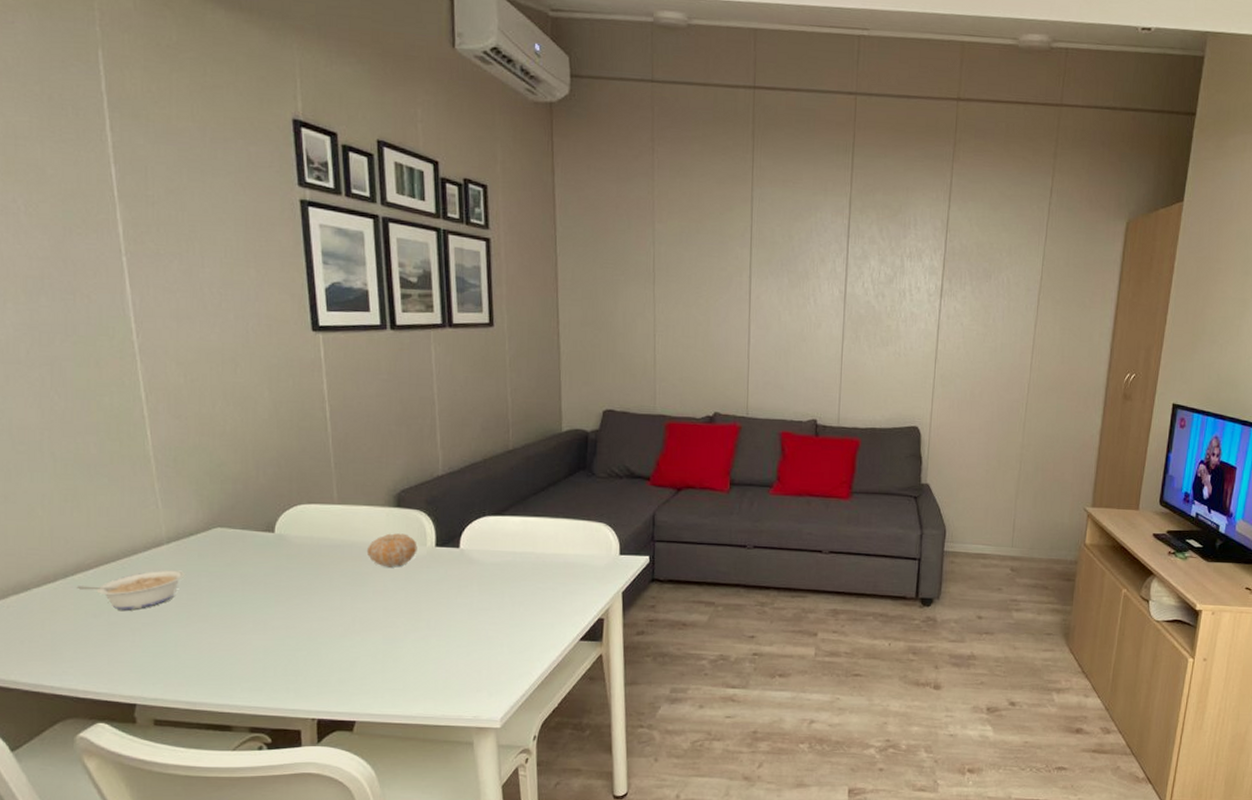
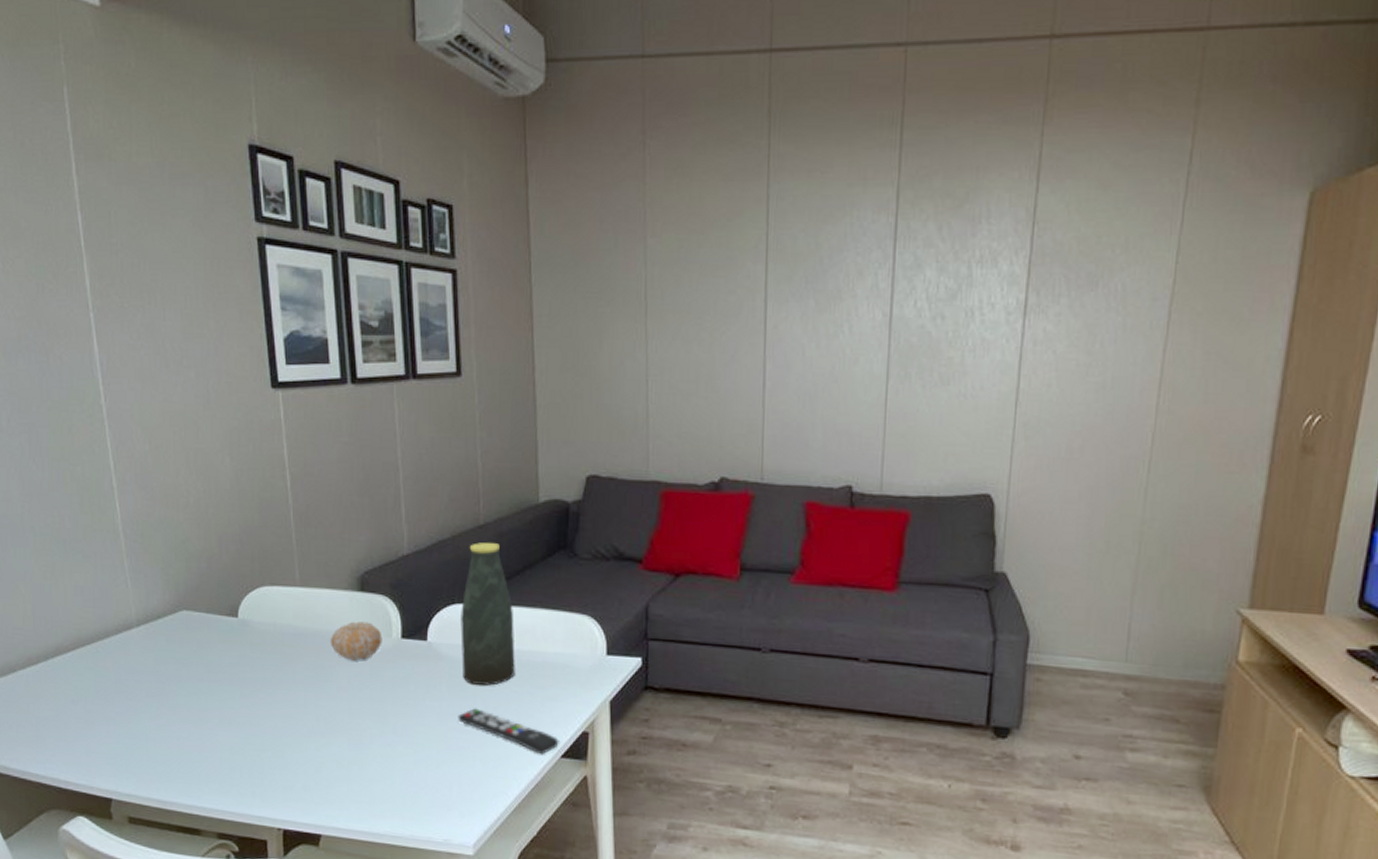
legume: present [76,570,185,611] -> none [56,655,154,698]
remote control: none [487,603,578,640] -> present [458,708,559,755]
bottle: none [490,465,540,584] -> present [460,542,515,686]

